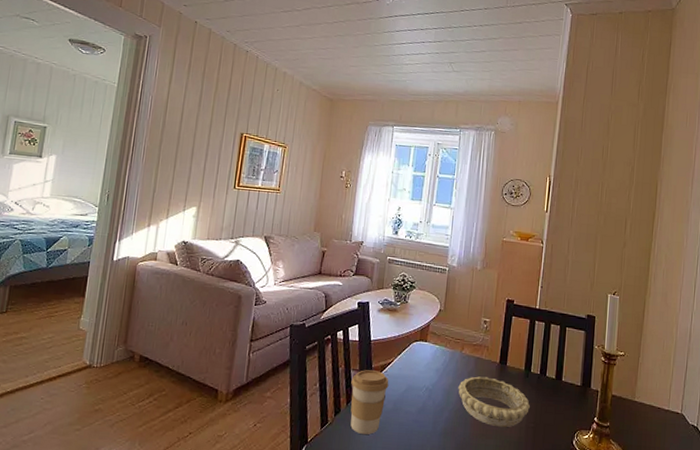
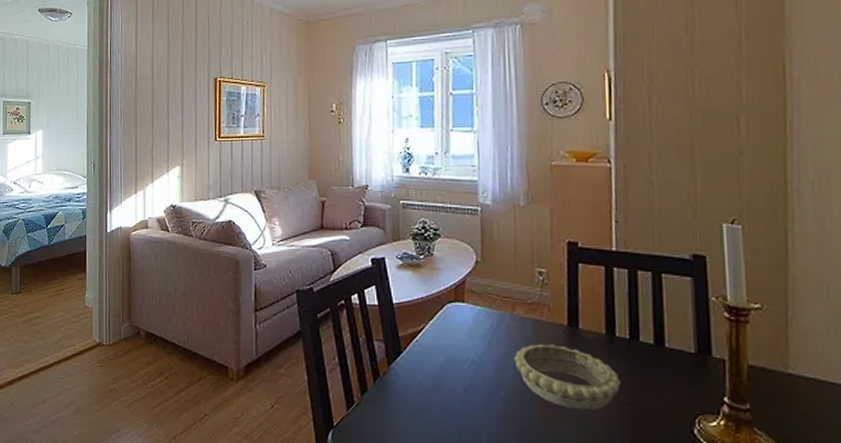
coffee cup: present [350,370,389,435] -> none [375,340,423,419]

